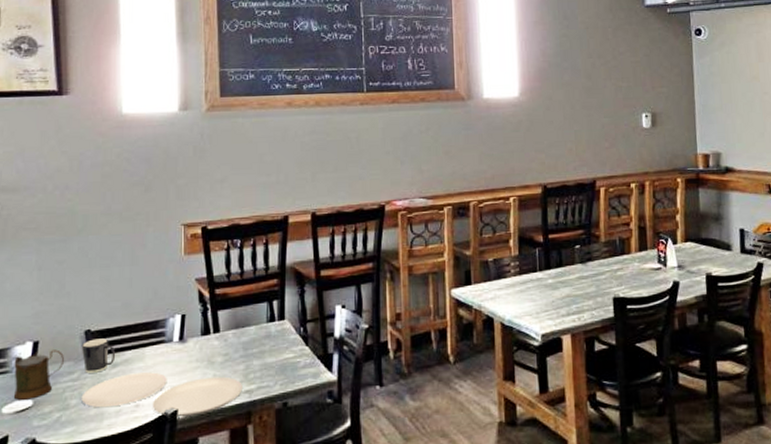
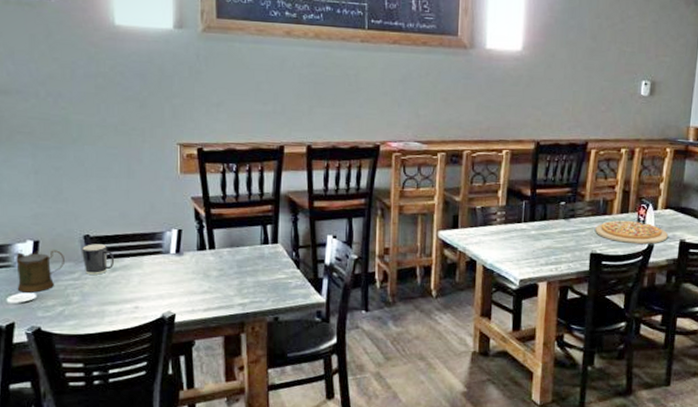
plate: present [81,372,167,408] -> none [83,278,165,307]
plate: present [152,376,242,418] -> none [150,288,236,322]
pizza: none [615,258,693,283] -> present [595,220,668,244]

